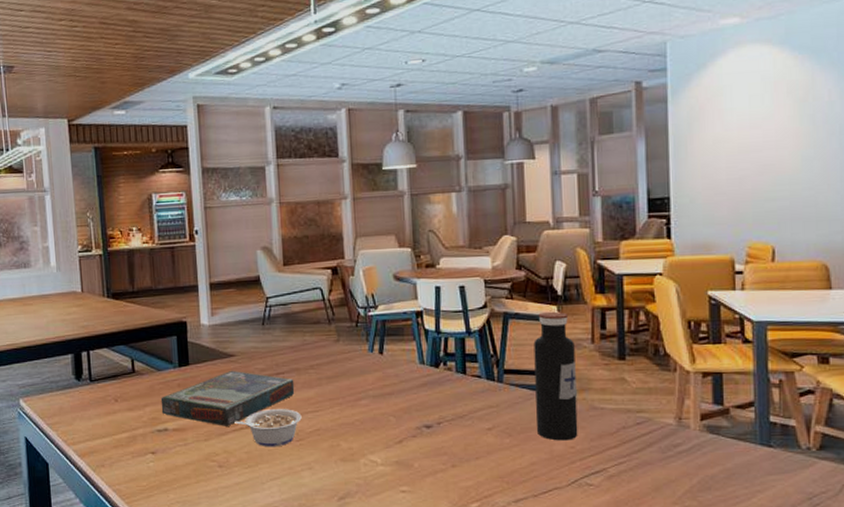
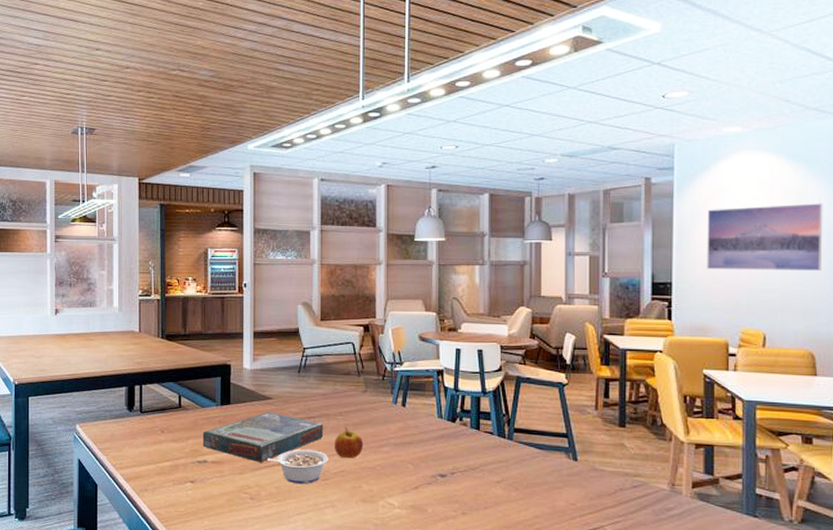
apple: none [307,381,340,416] -> present [335,427,364,459]
water bottle: present [533,311,578,441] -> none [541,378,580,498]
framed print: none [705,97,834,180] -> present [707,203,823,271]

